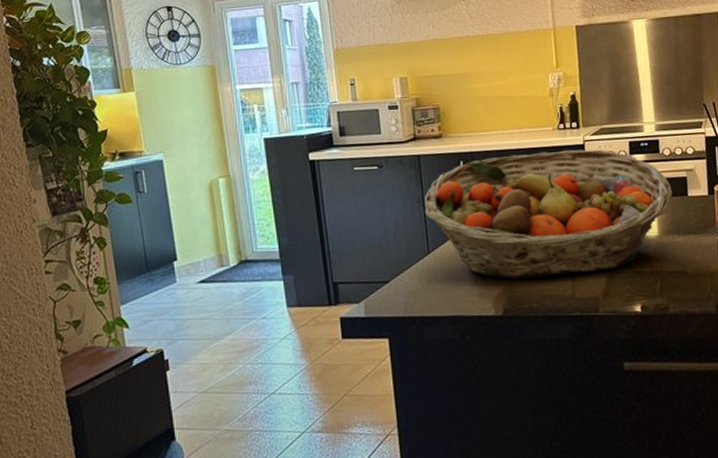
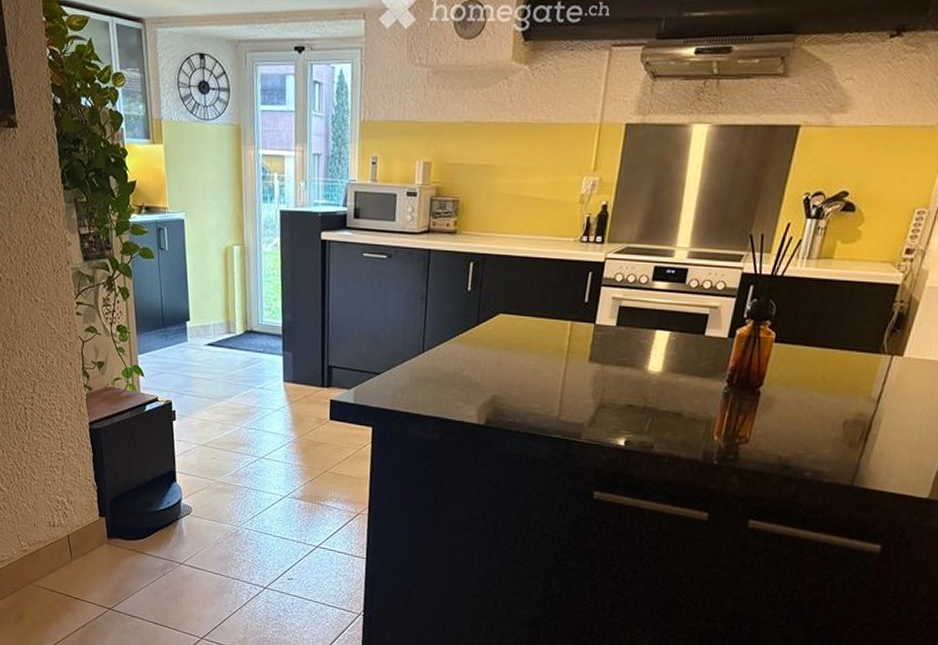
fruit basket: present [424,149,673,279] -> none [426,263,689,398]

